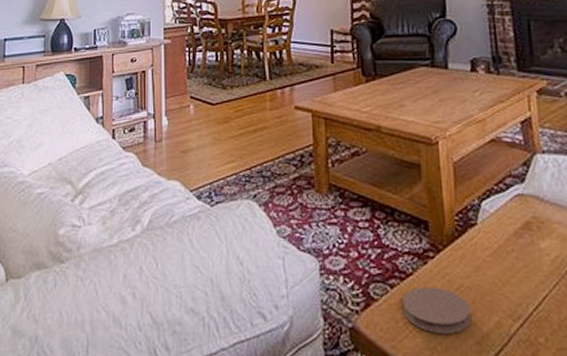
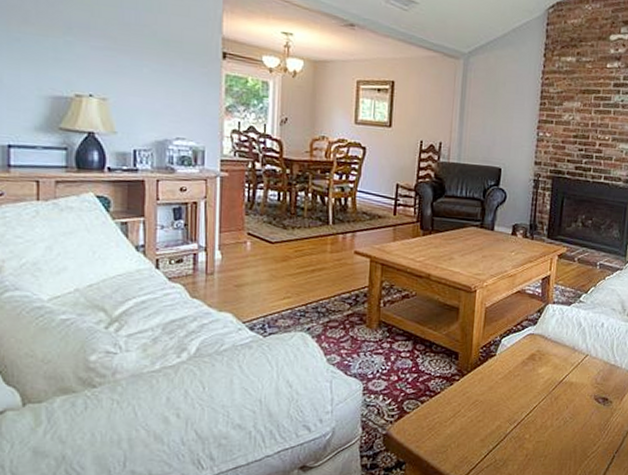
coaster: present [402,286,471,334] -> none [428,402,481,435]

